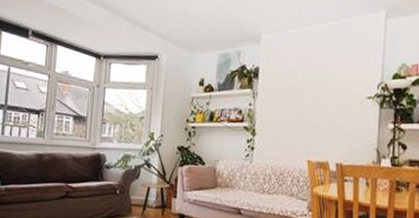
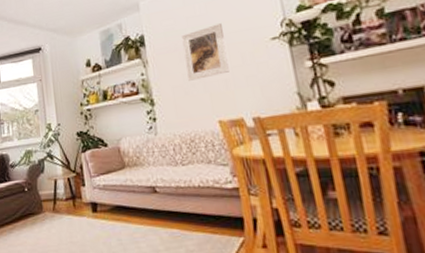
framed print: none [290,73,329,120] -> present [182,23,229,81]

